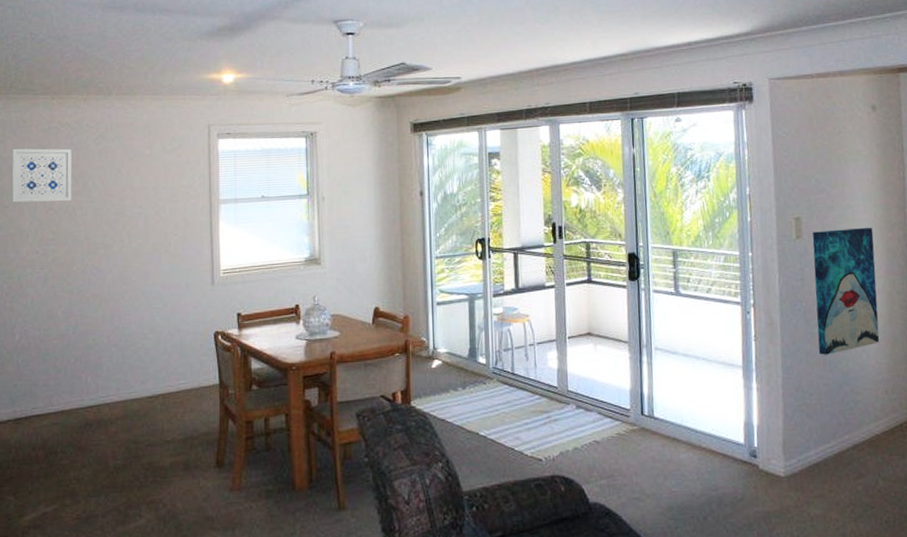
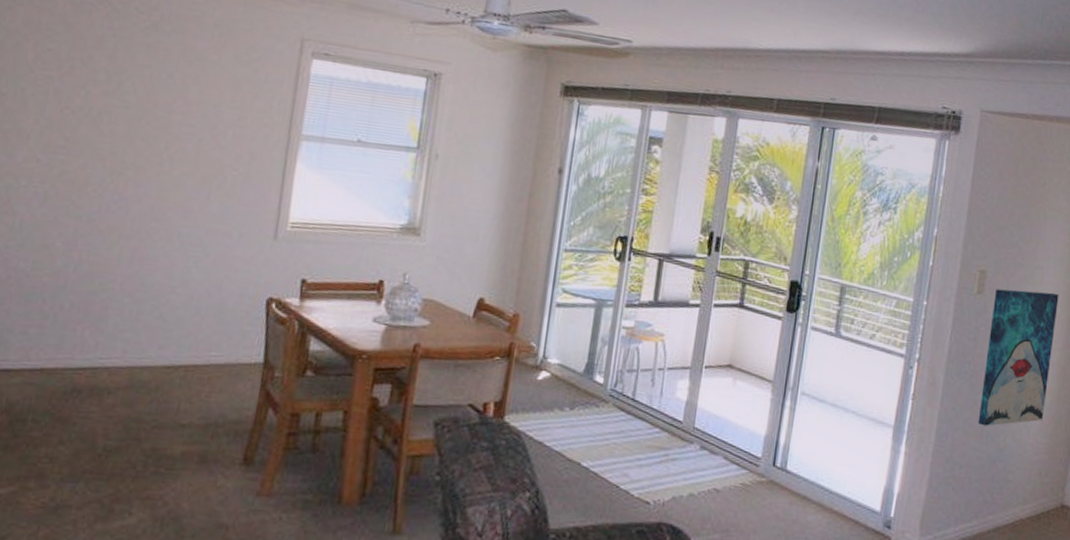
wall art: present [11,148,72,203] -> none [12,19,109,103]

